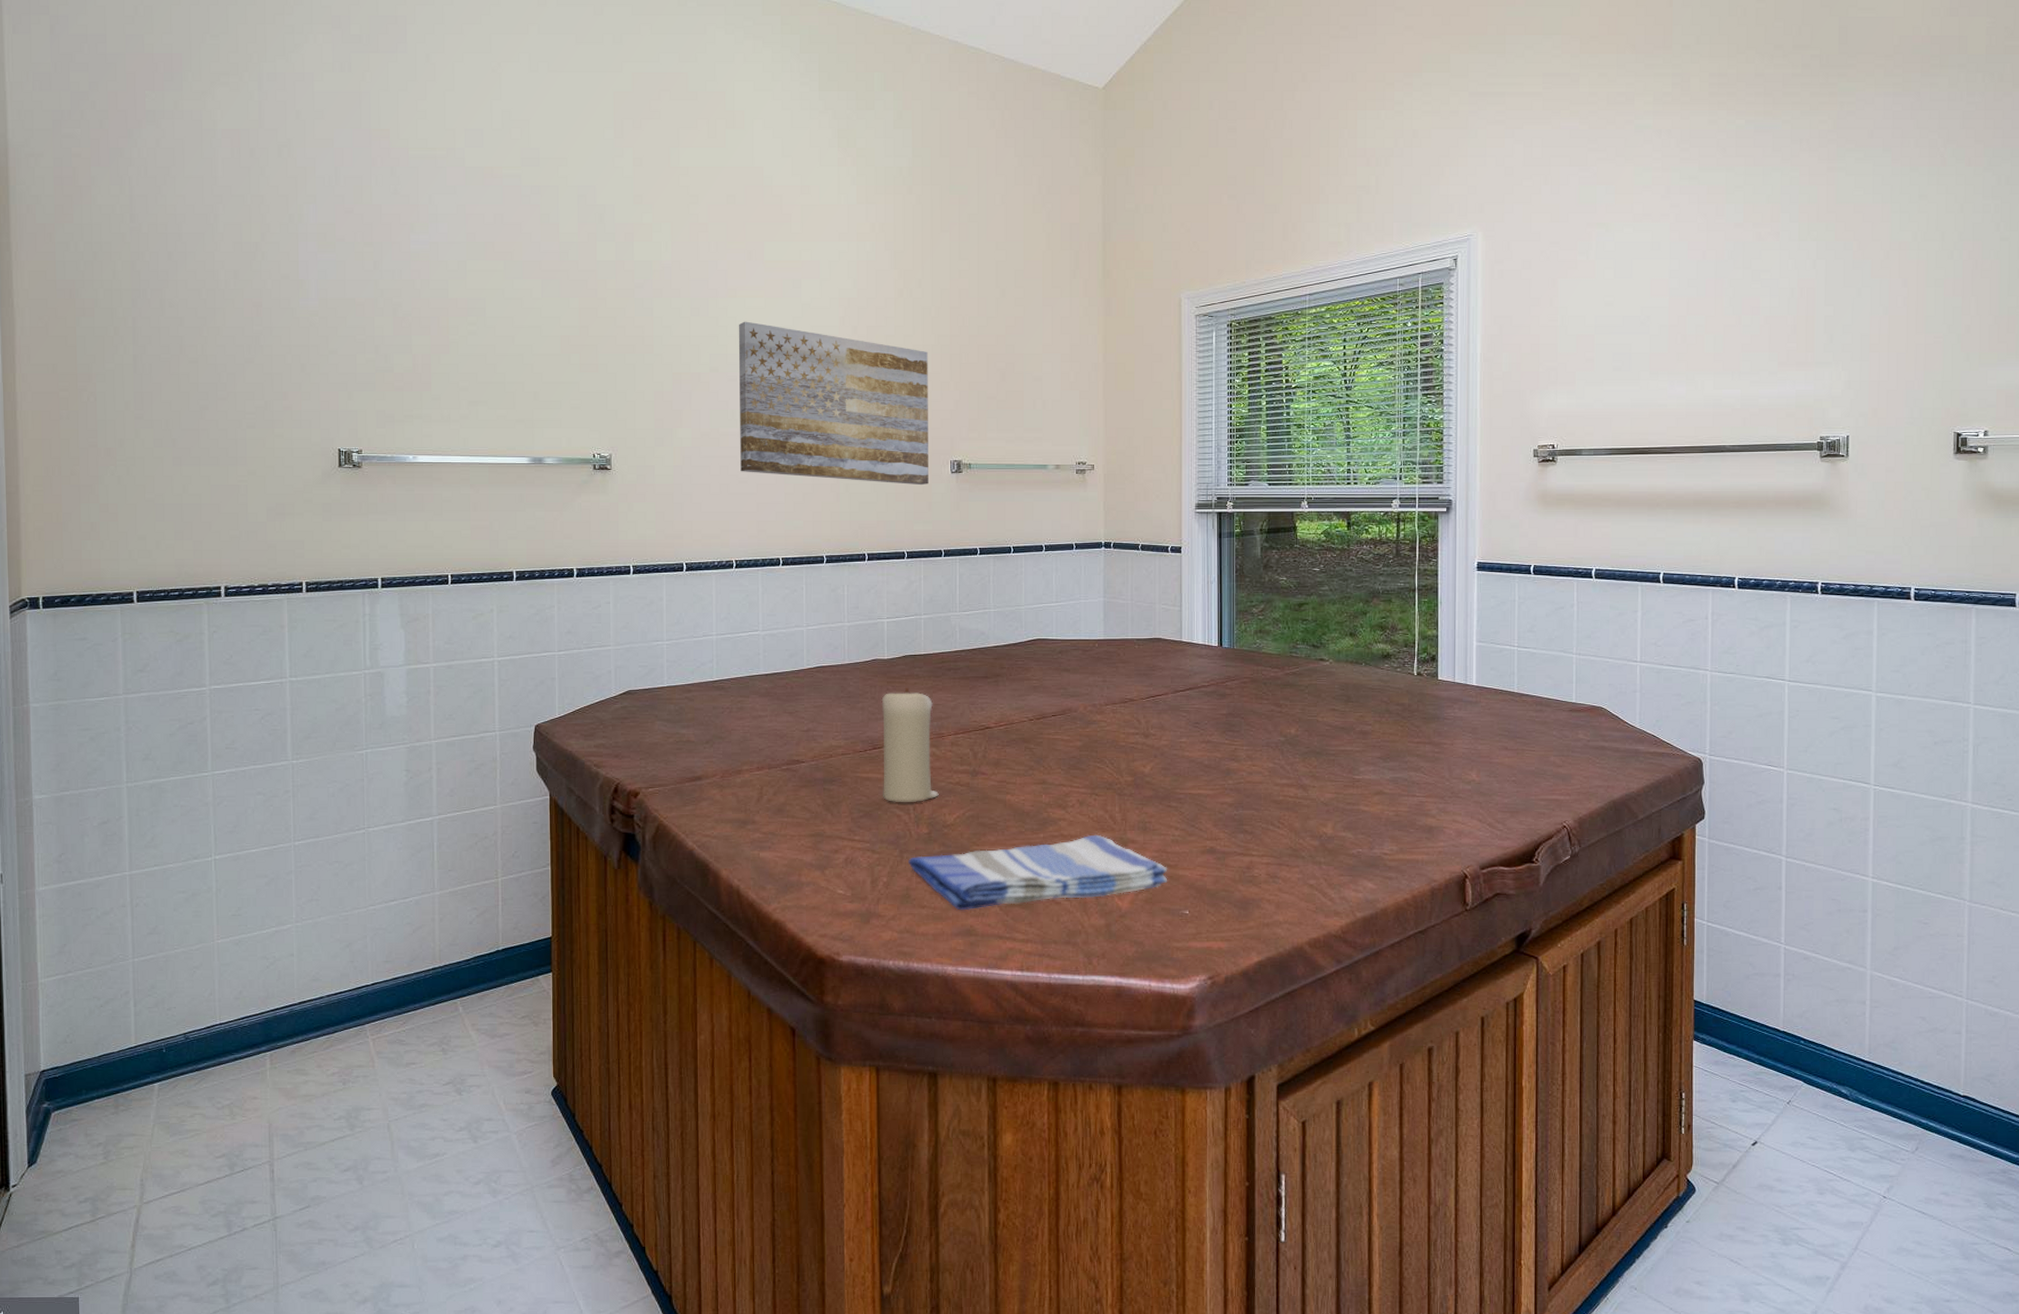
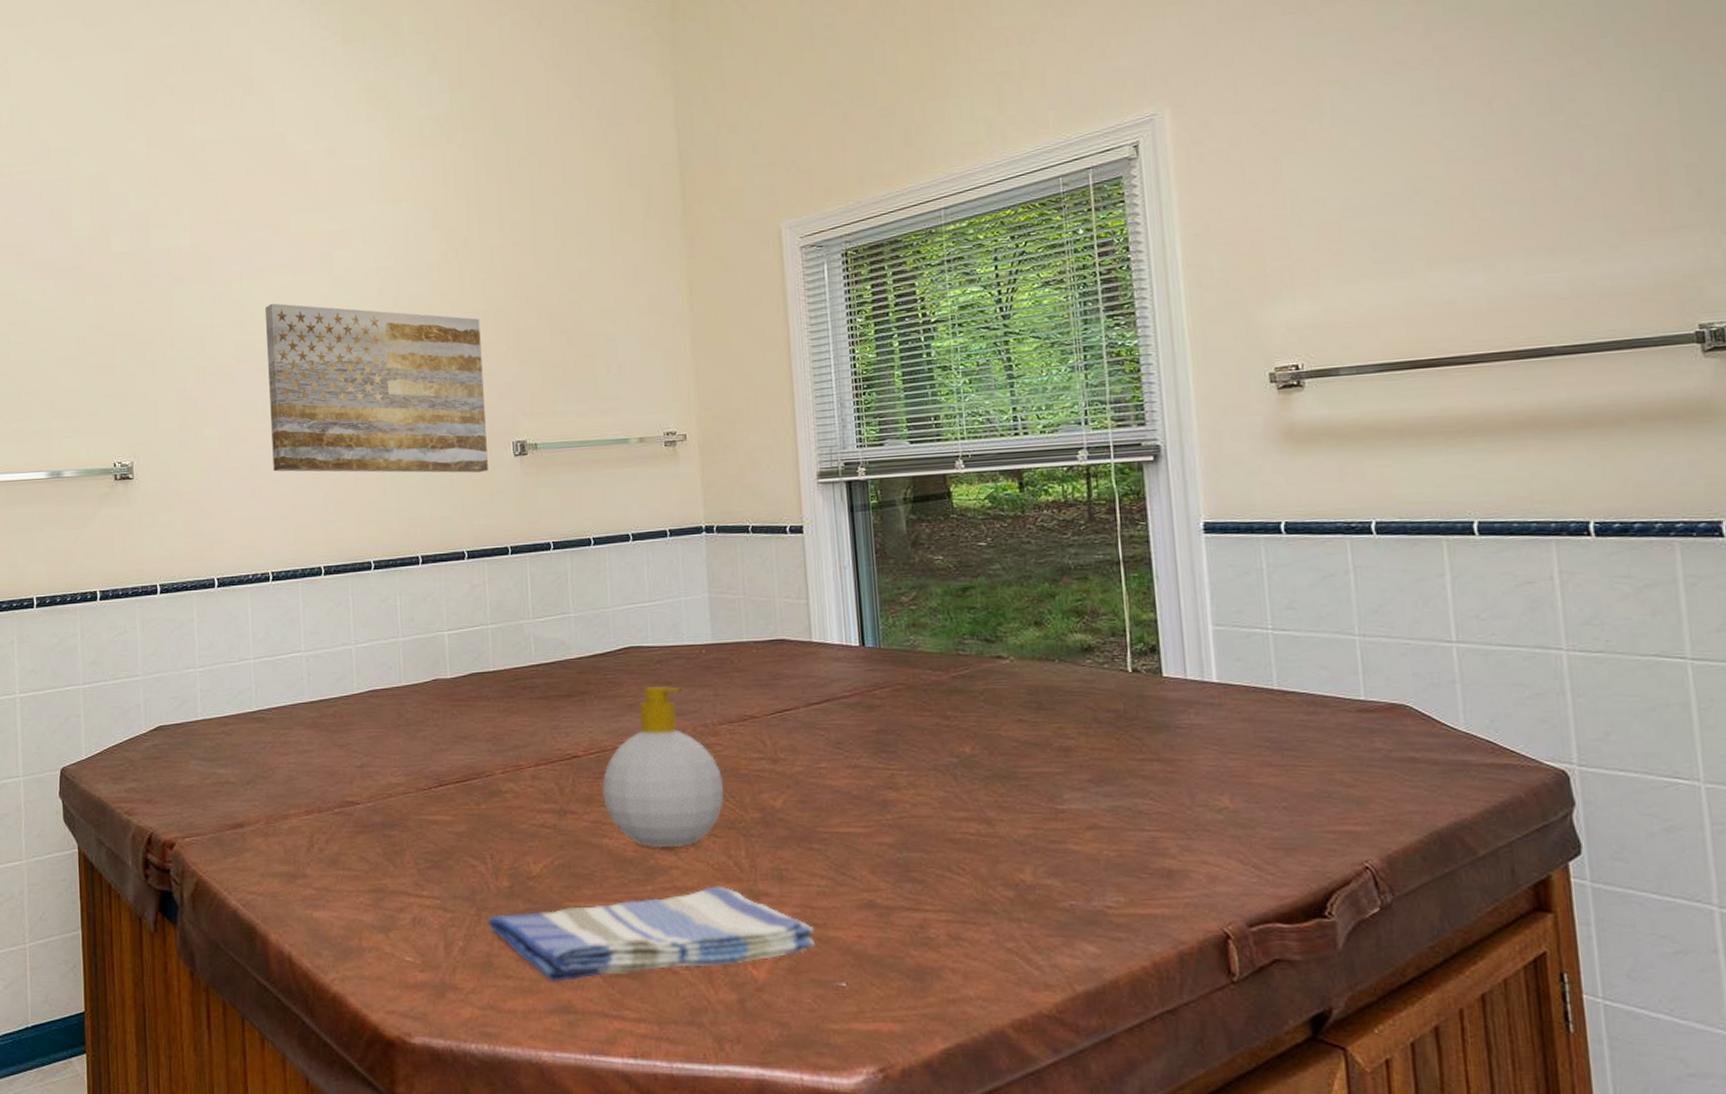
candle: present [881,687,939,802] -> none [446,711,520,849]
soap bottle: none [1008,673,1106,803] -> present [602,686,724,847]

